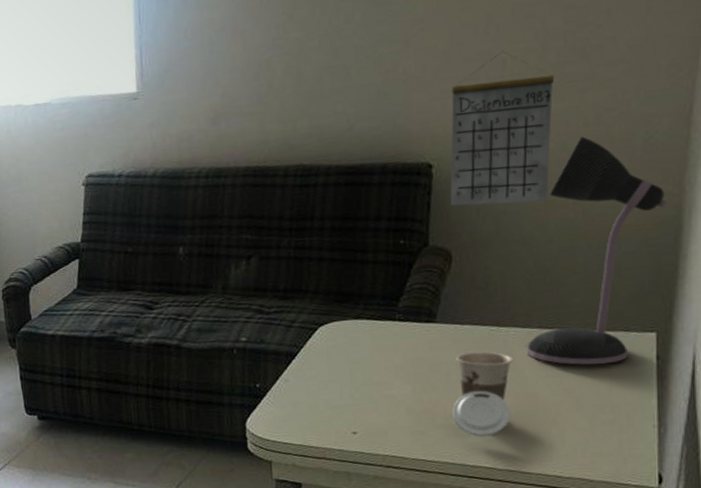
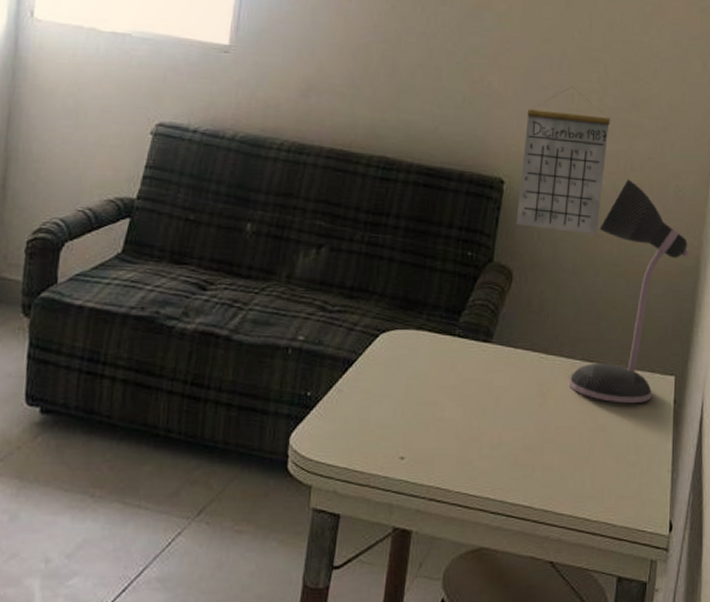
cup: present [452,351,514,437] -> none [498,379,558,472]

